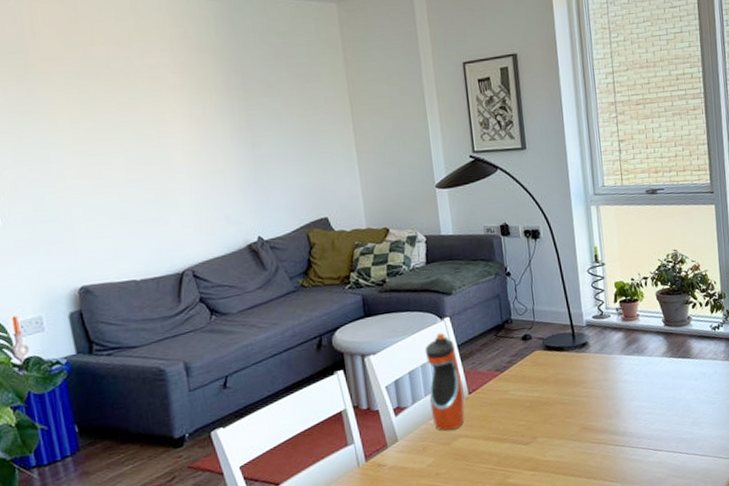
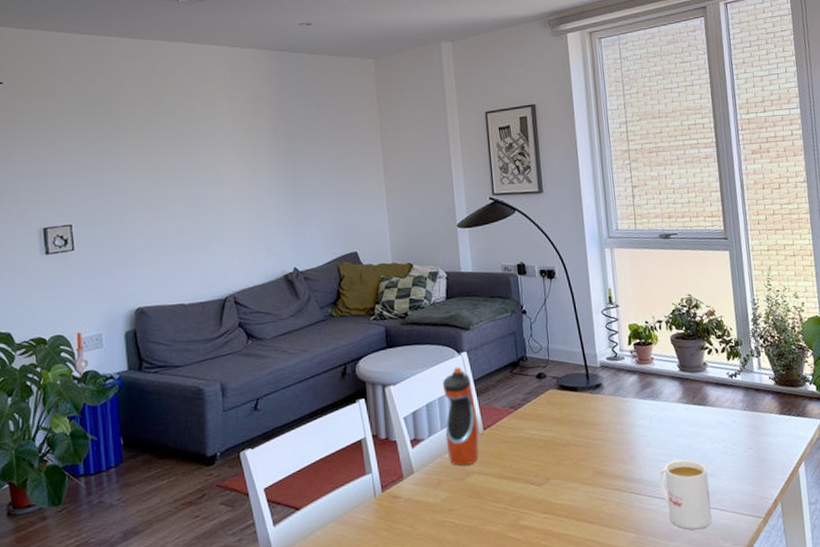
mug: none [643,410,693,476] -> present [658,459,712,530]

